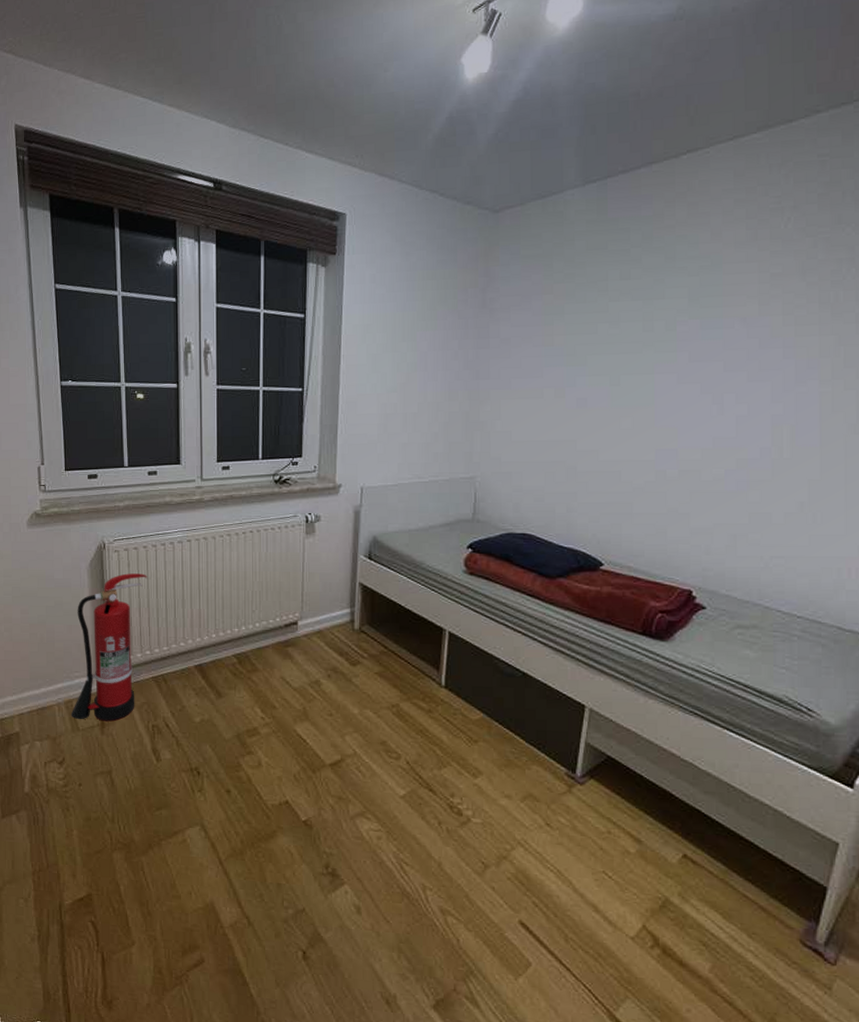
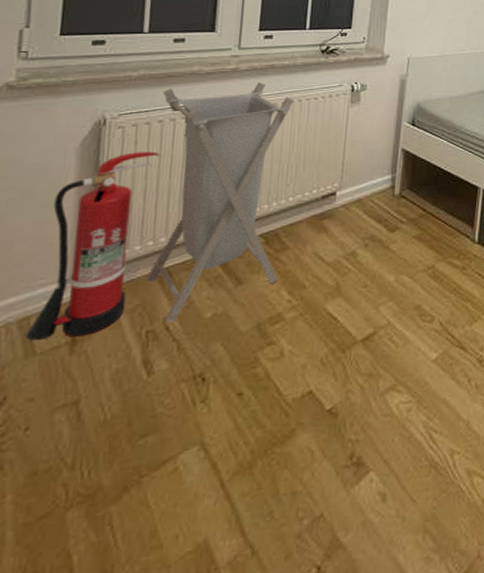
laundry hamper: none [144,512,253,721] -> present [145,82,294,323]

